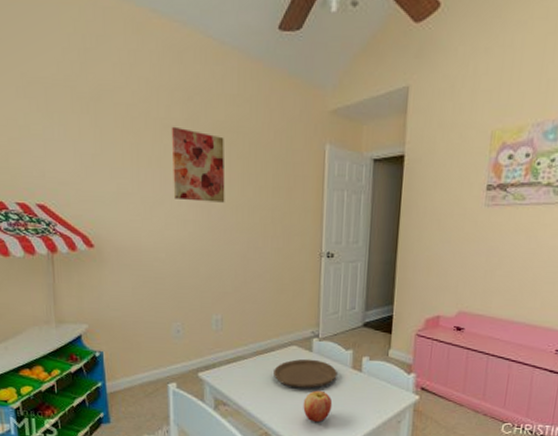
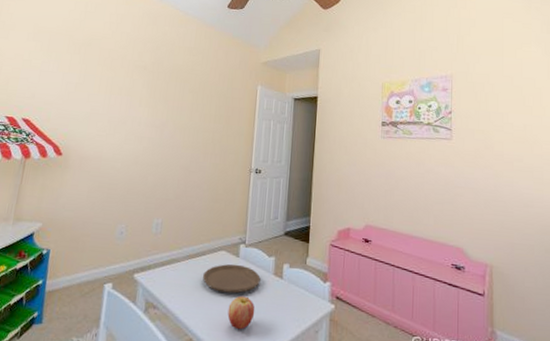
wall art: present [171,126,225,203] -> none [135,66,181,125]

